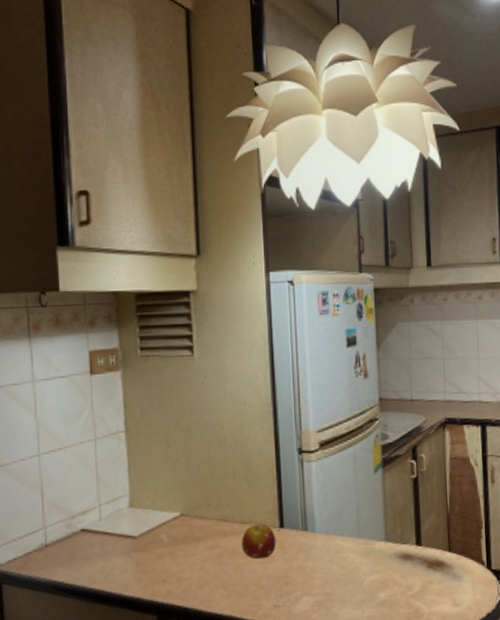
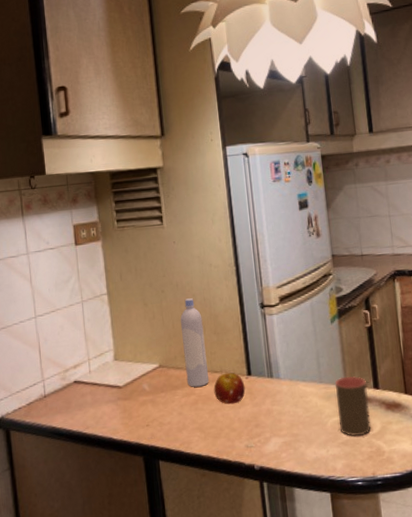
bottle: none [207,440,237,539] -> present [180,298,209,387]
cup: none [375,531,411,596] -> present [335,376,371,436]

